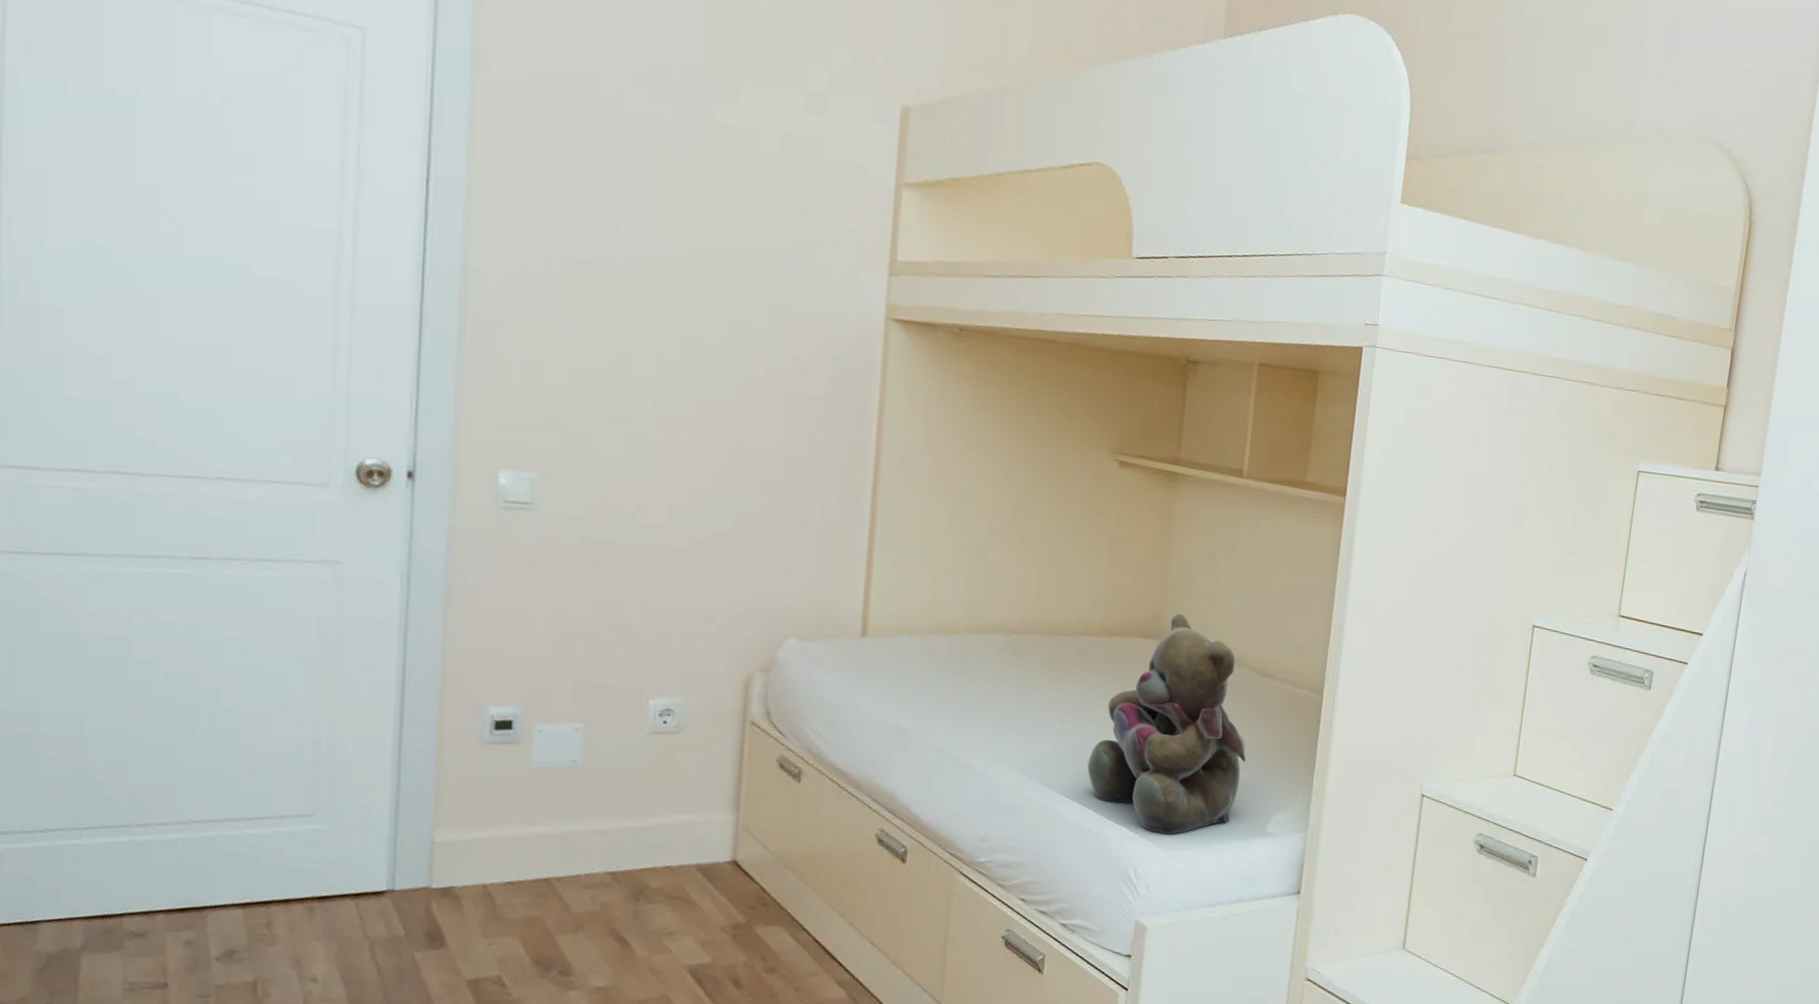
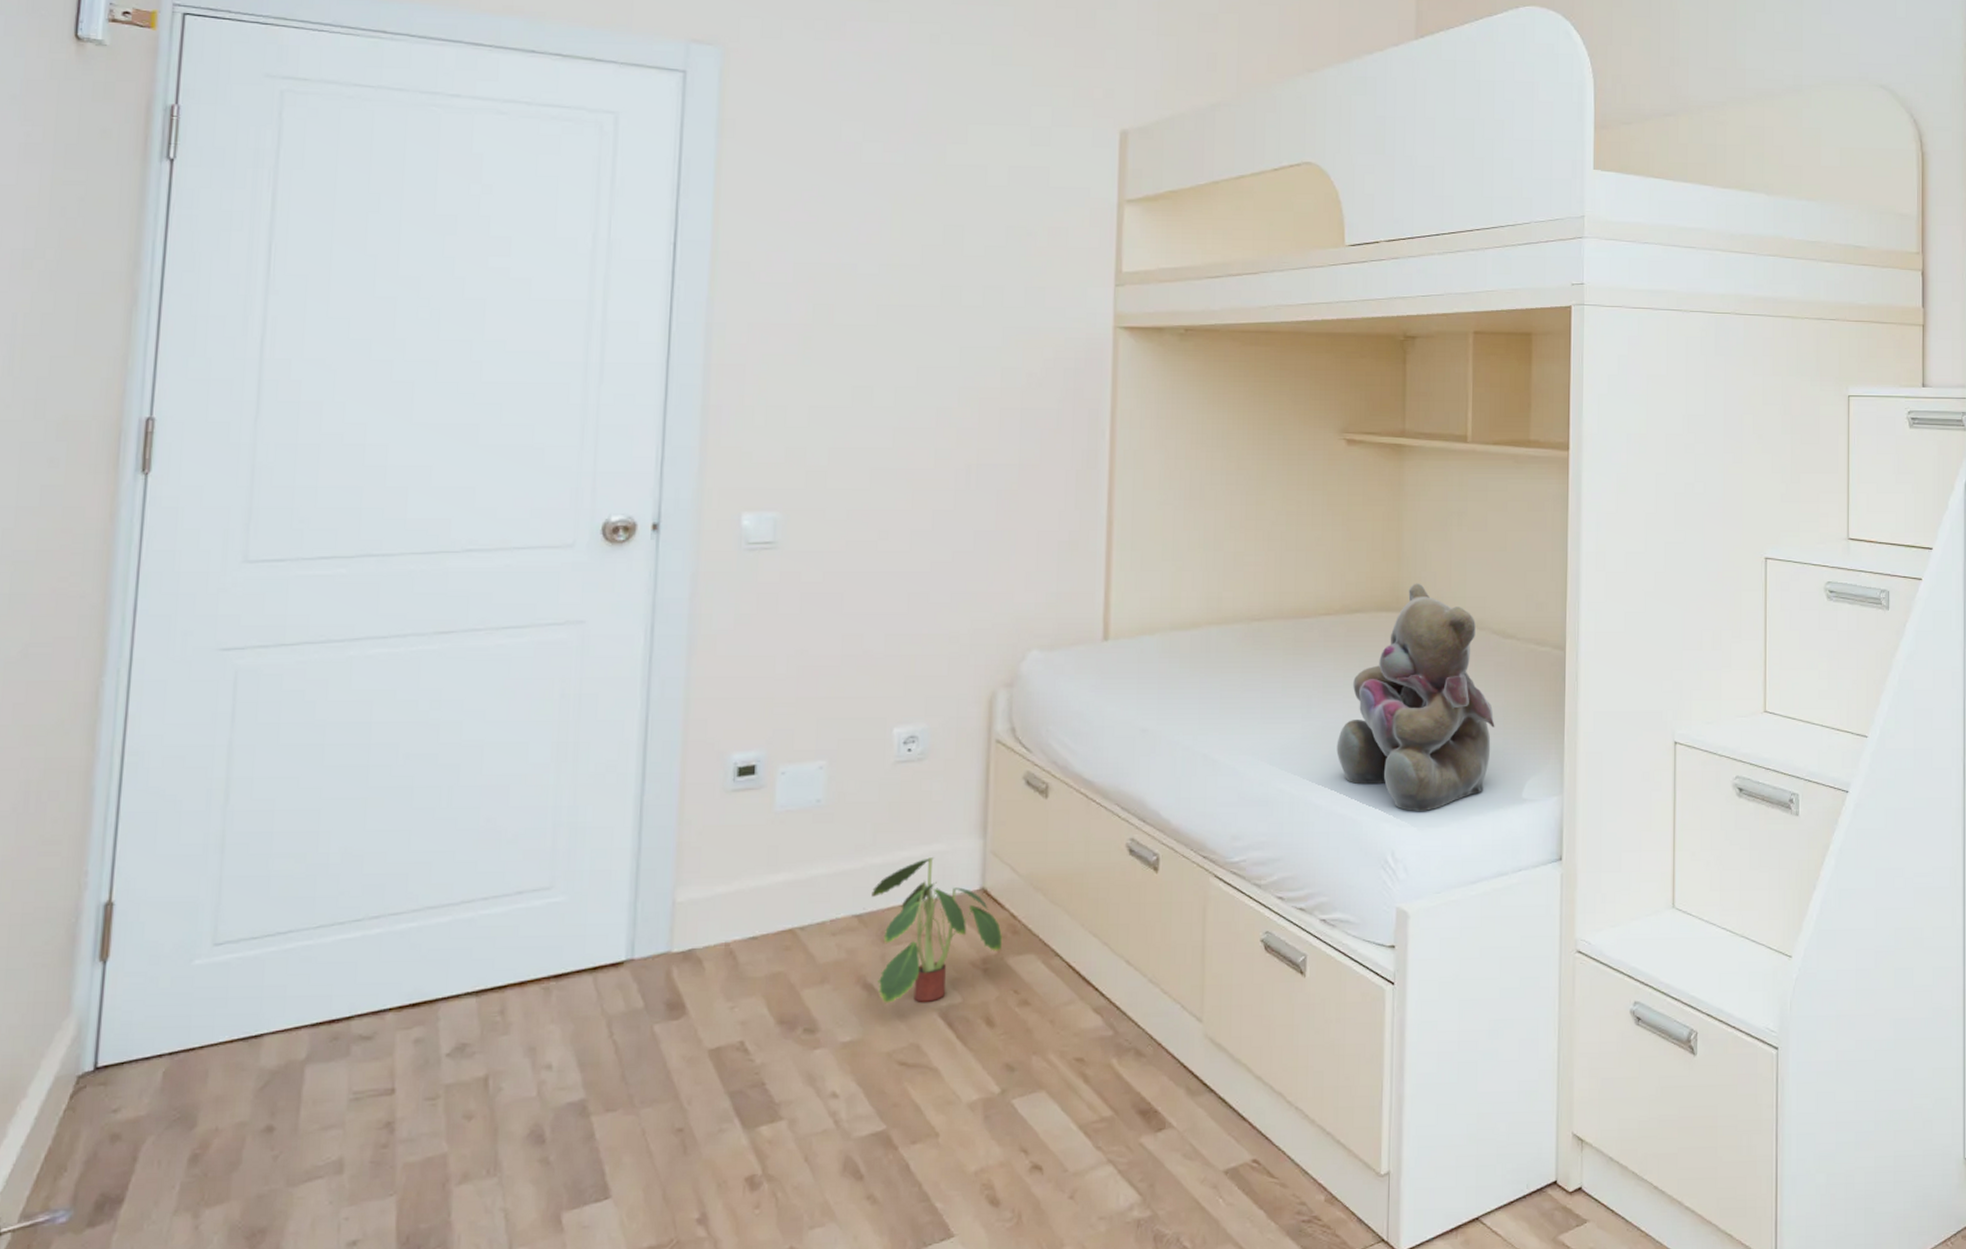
plant: none [625,826,753,959] -> present [872,857,1003,1004]

